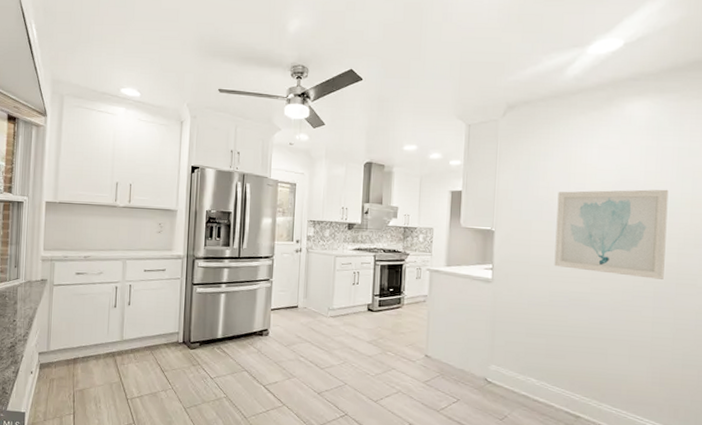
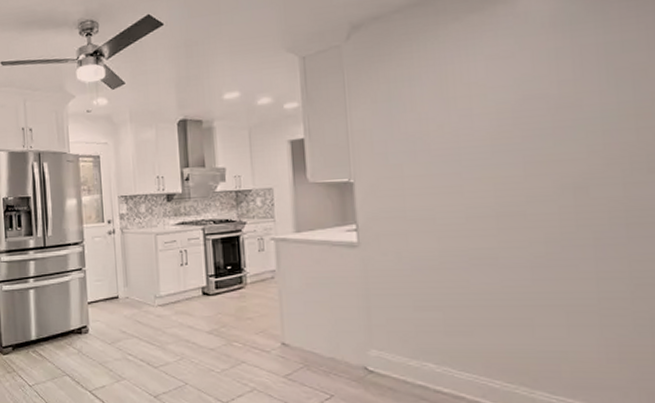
wall art: present [554,189,669,279] -> none [435,100,606,221]

